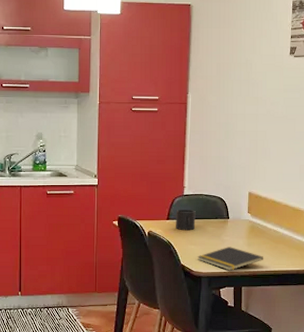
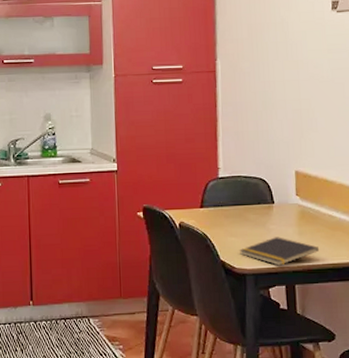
mug: present [176,210,196,231] -> none [210,195,235,220]

